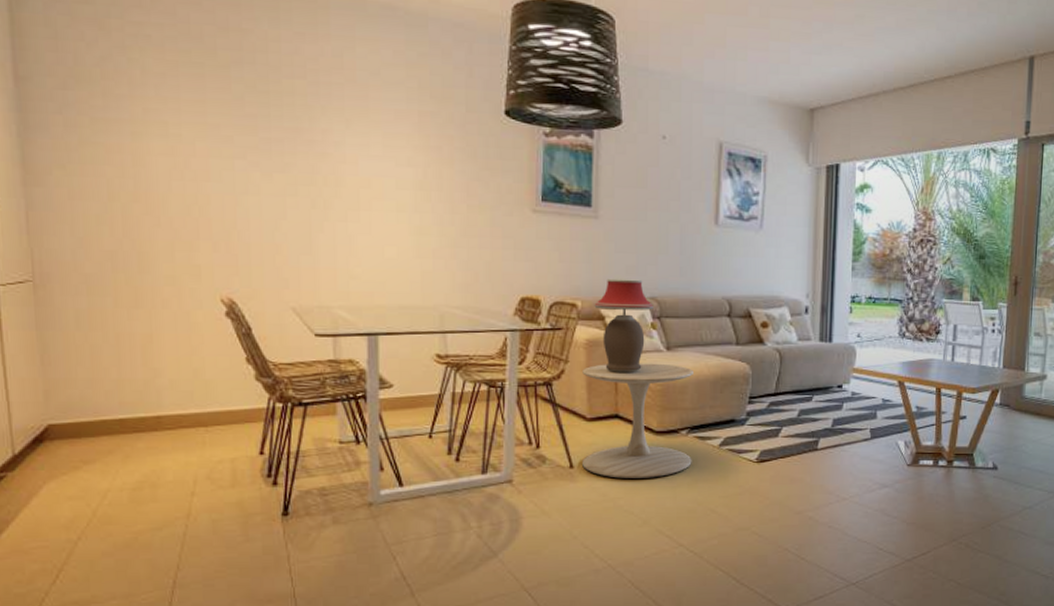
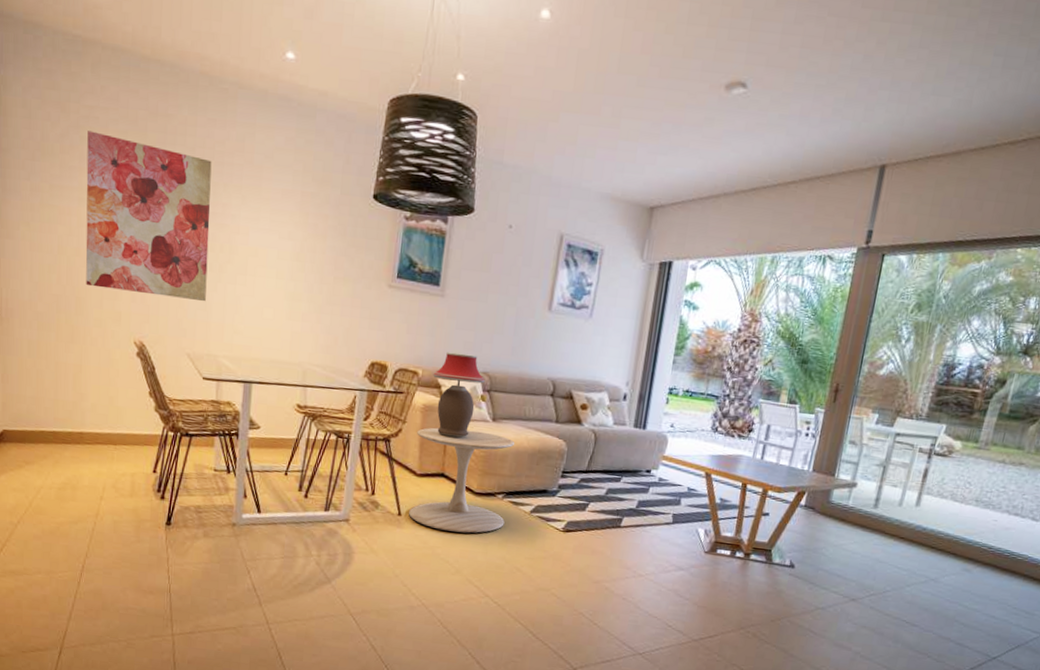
wall art: none [137,51,310,245] -> present [85,131,212,302]

